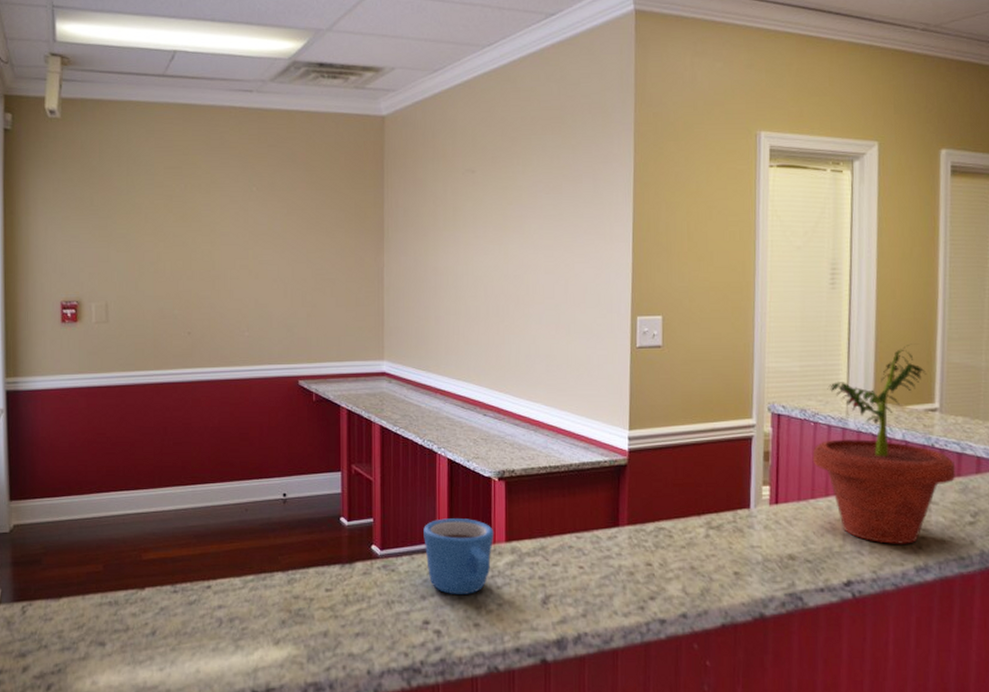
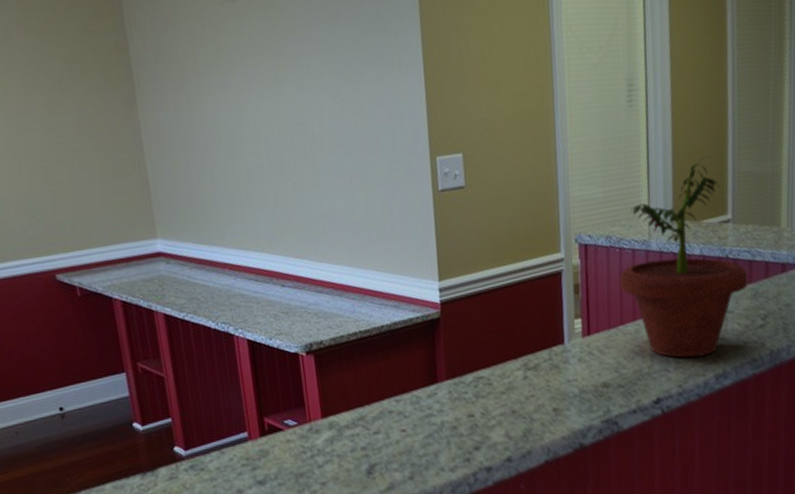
mug: present [423,518,494,596] -> none [230,400,309,483]

